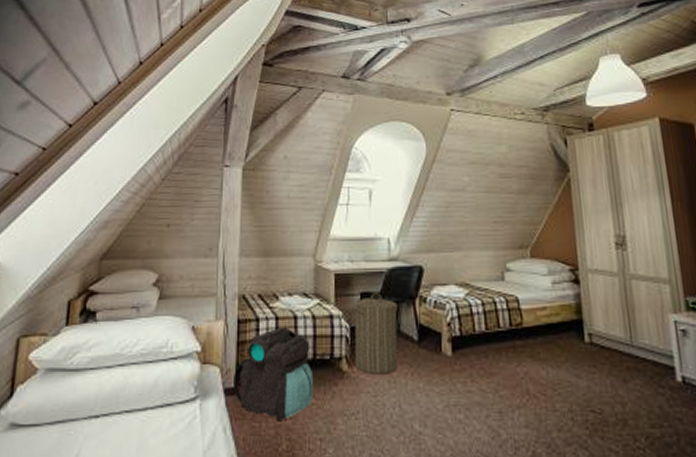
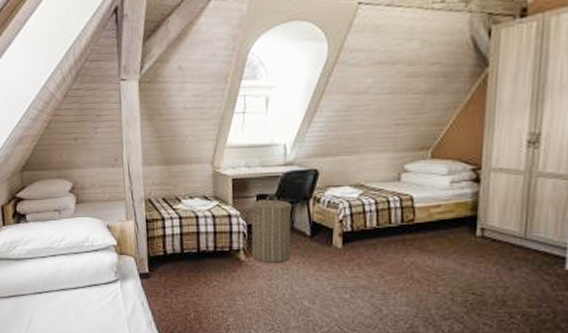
backpack: present [232,327,314,422] -> none [145,225,216,298]

